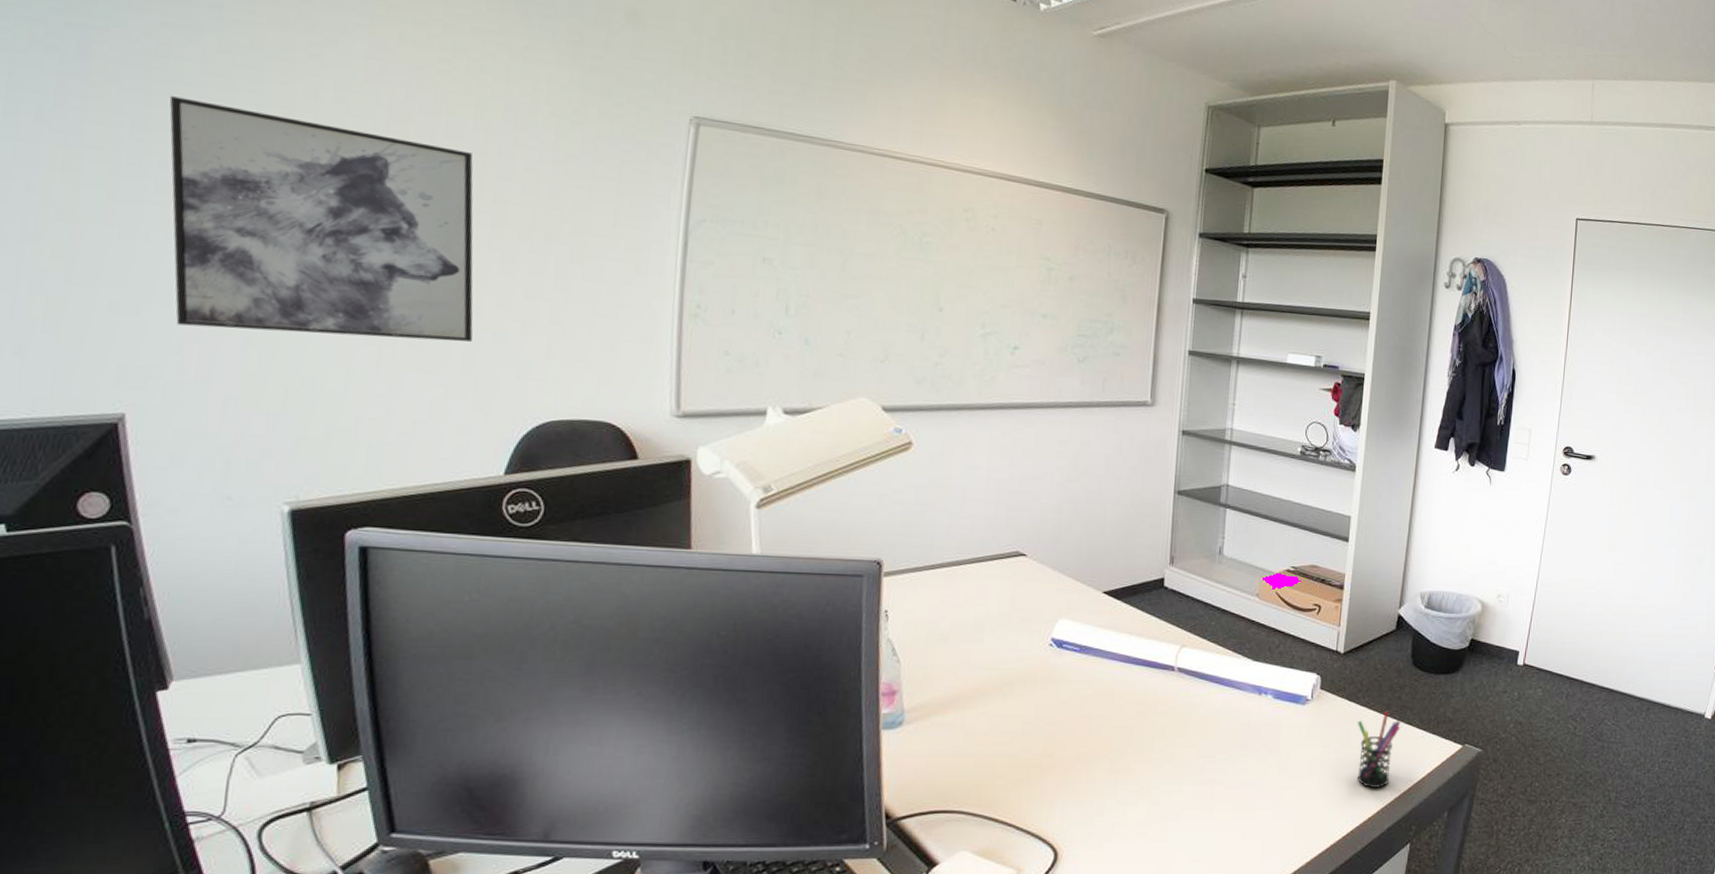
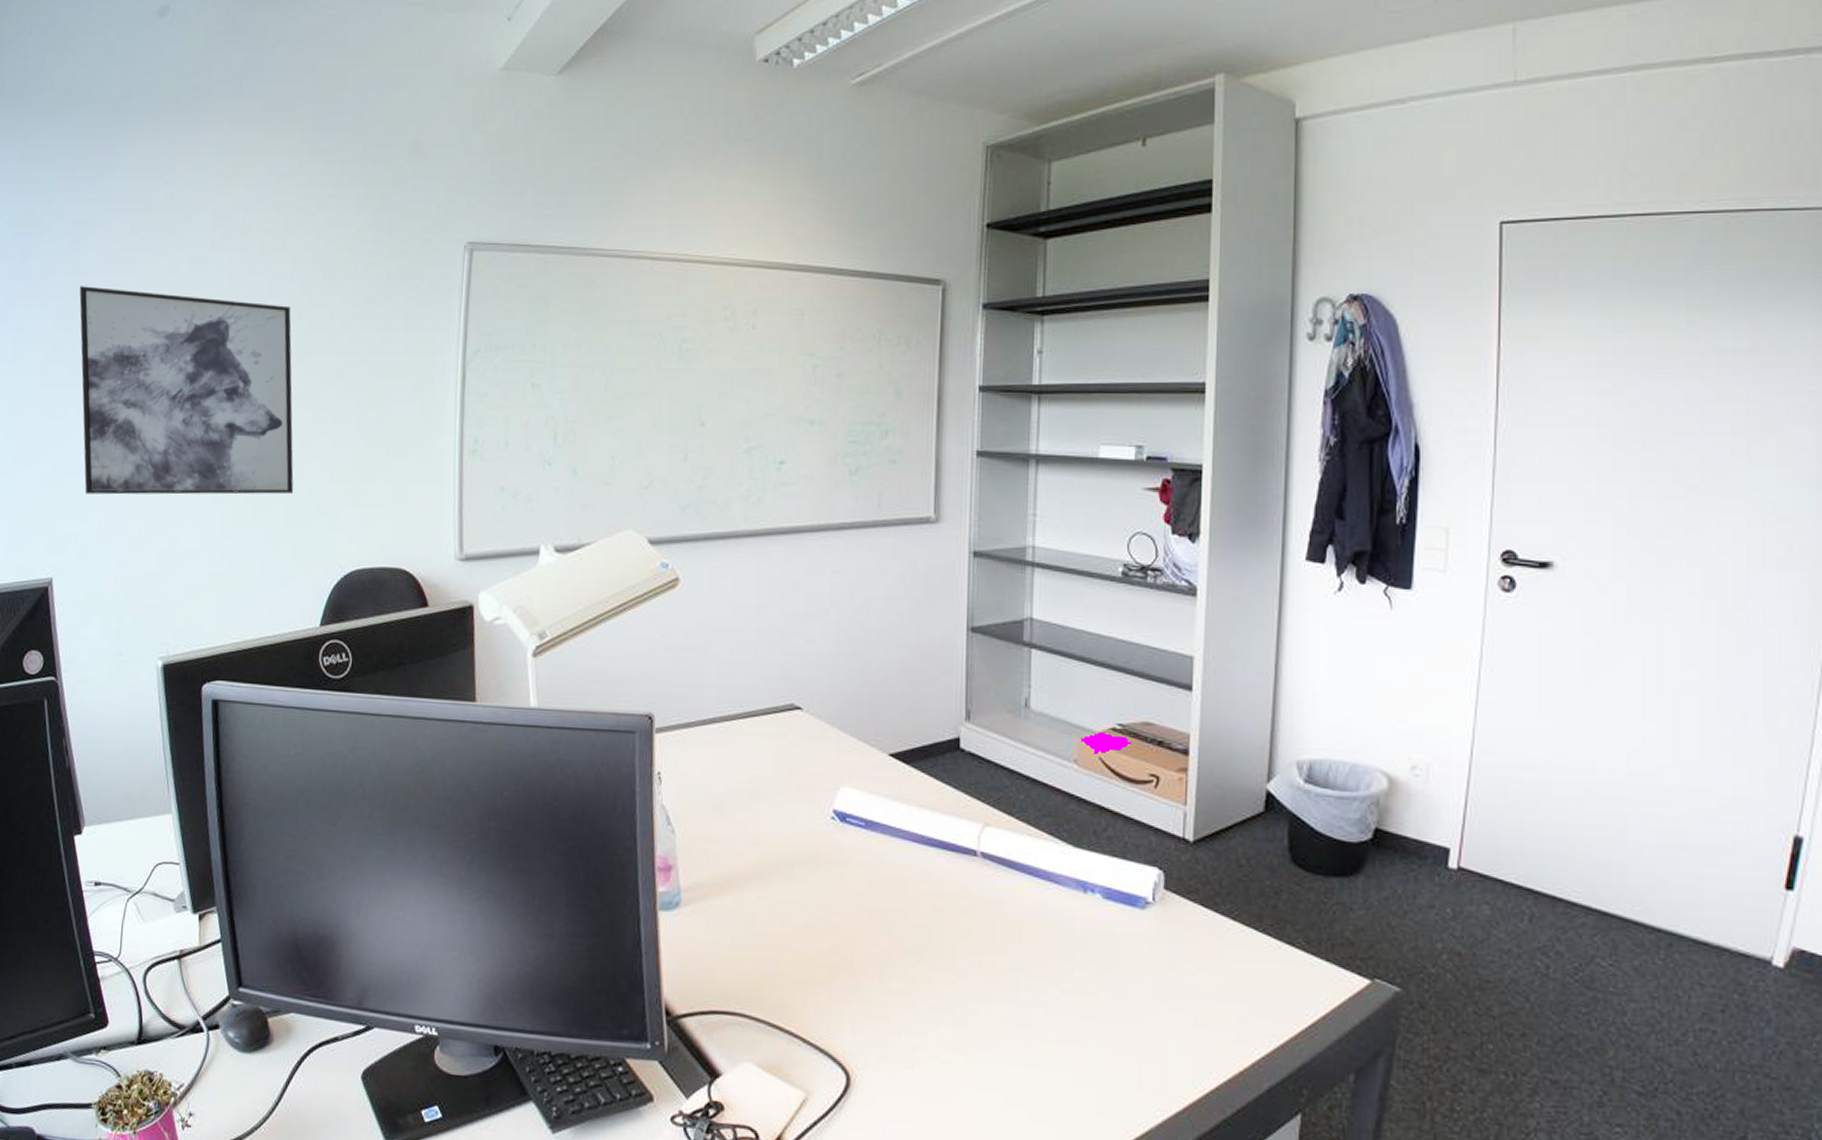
pen holder: present [1357,712,1401,789] -> none [1217,925,1279,1032]

